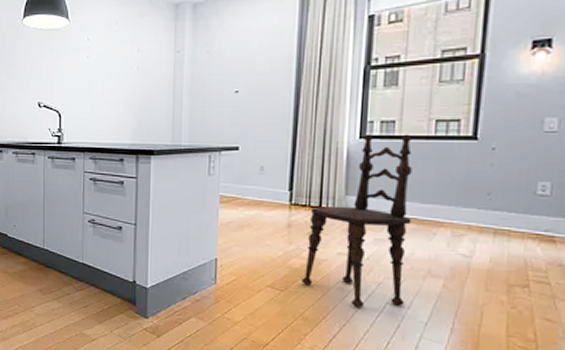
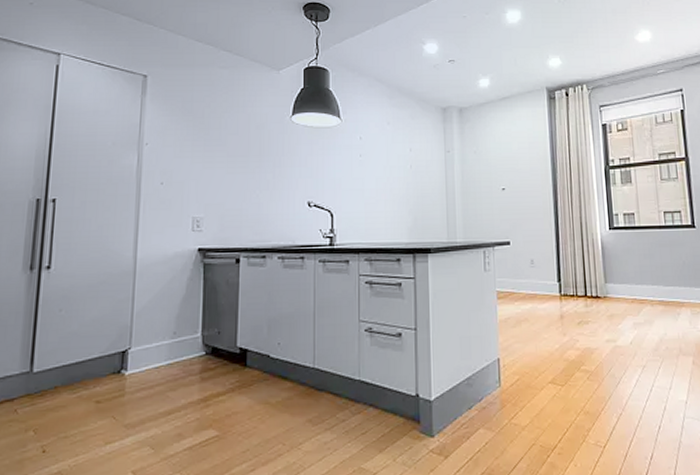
dining chair: present [301,134,412,307] -> none [578,224,666,393]

